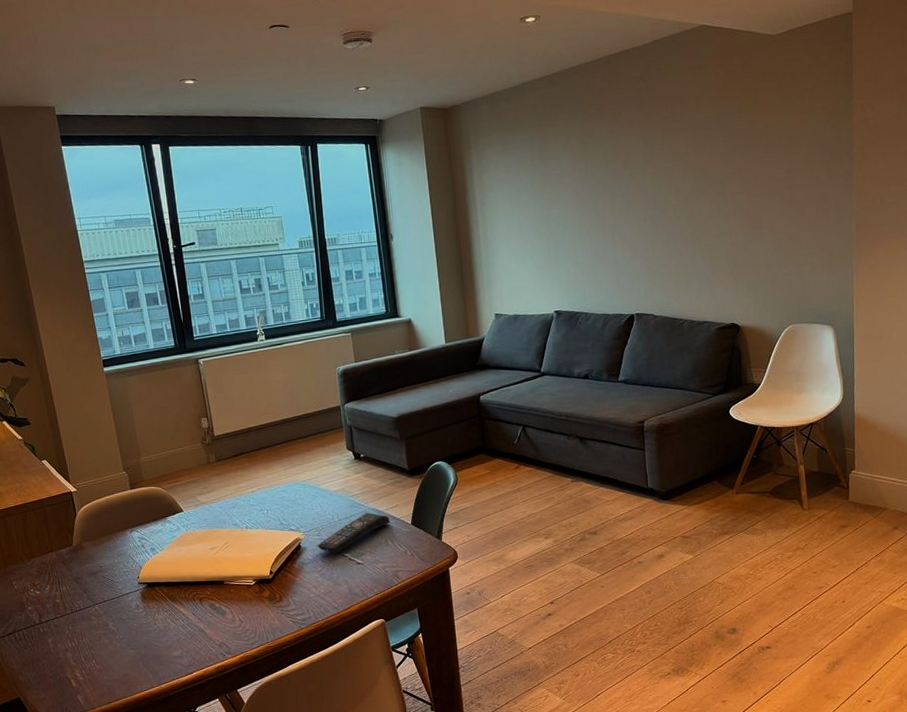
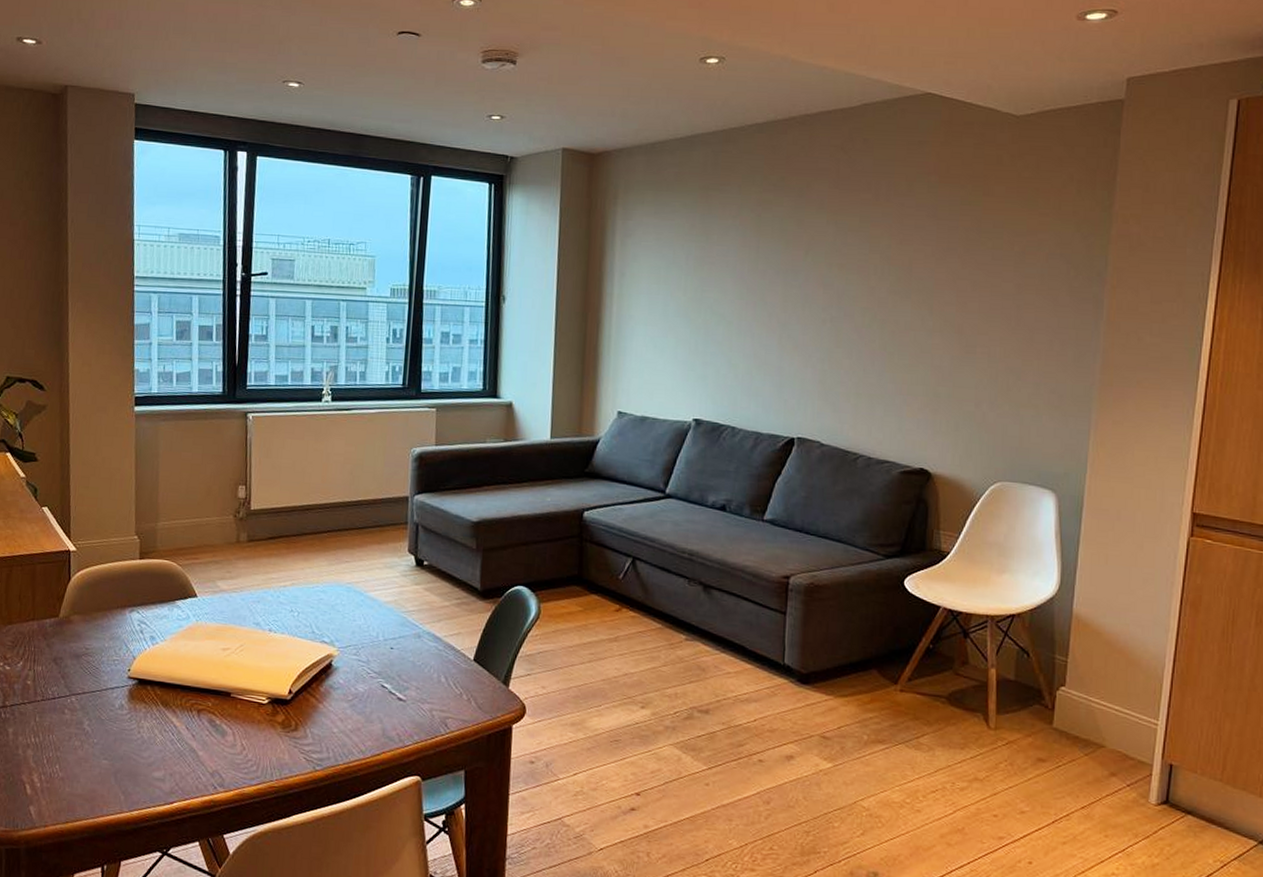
remote control: present [317,513,390,554] -> none [352,637,448,682]

